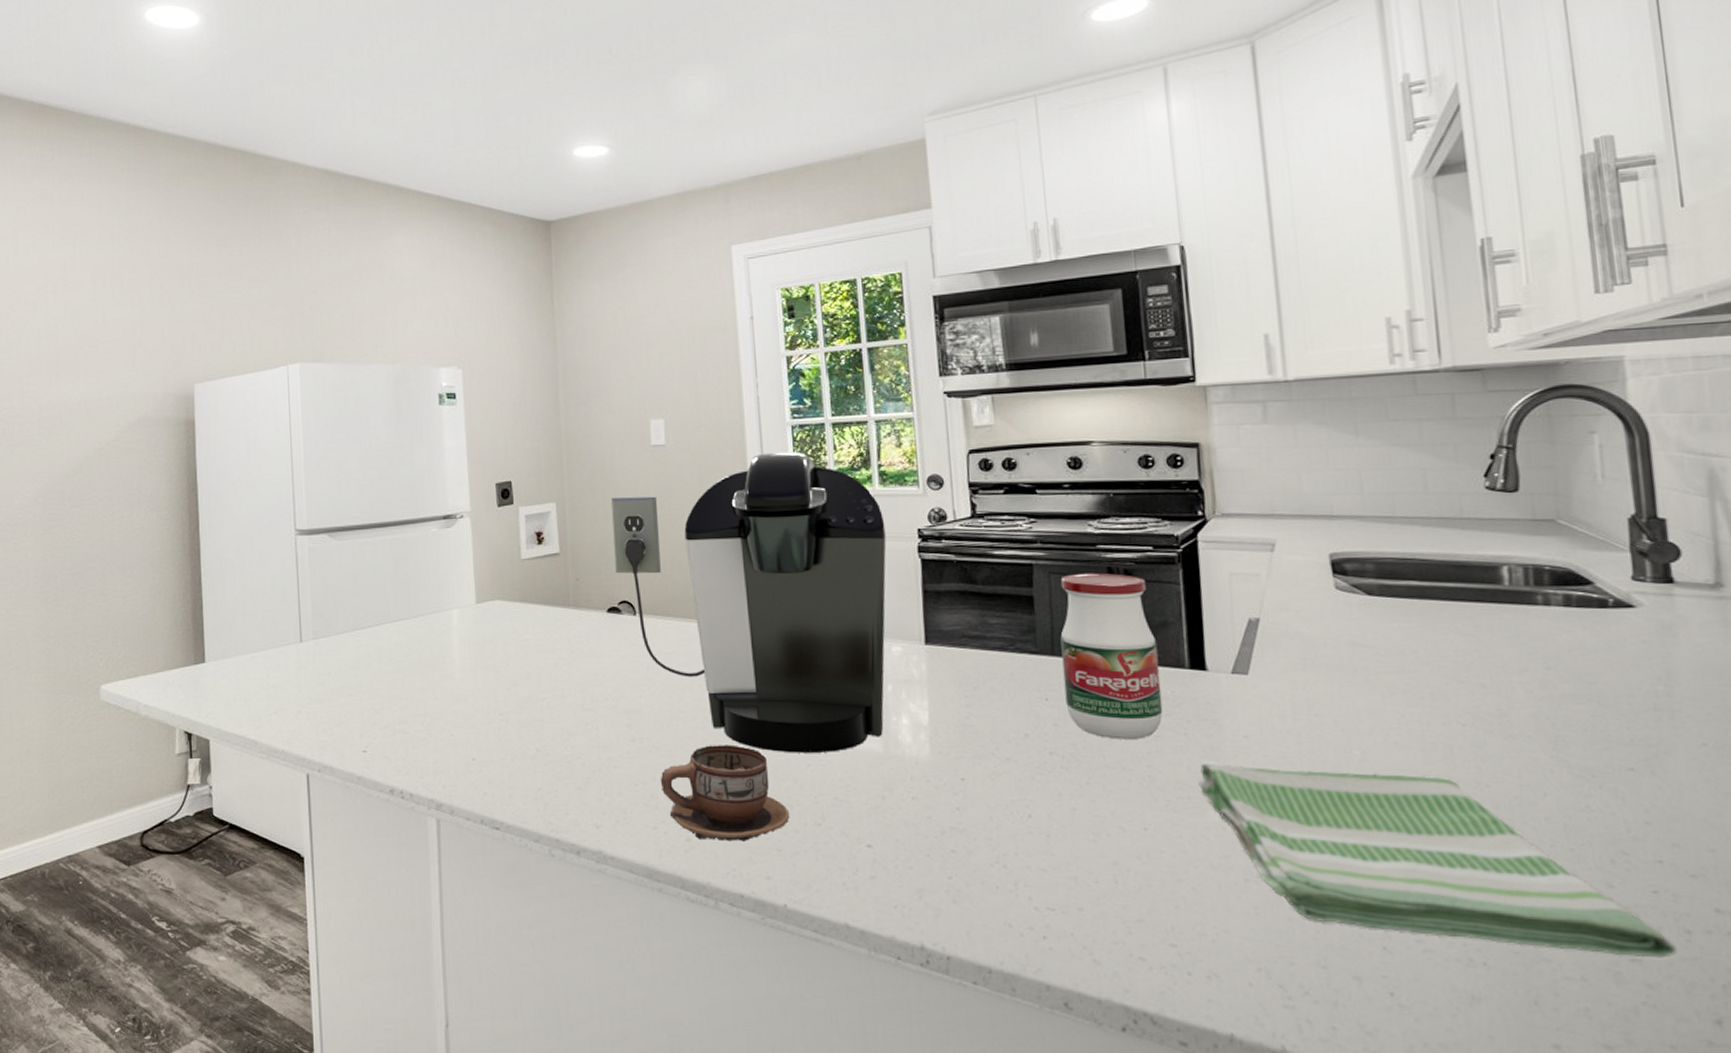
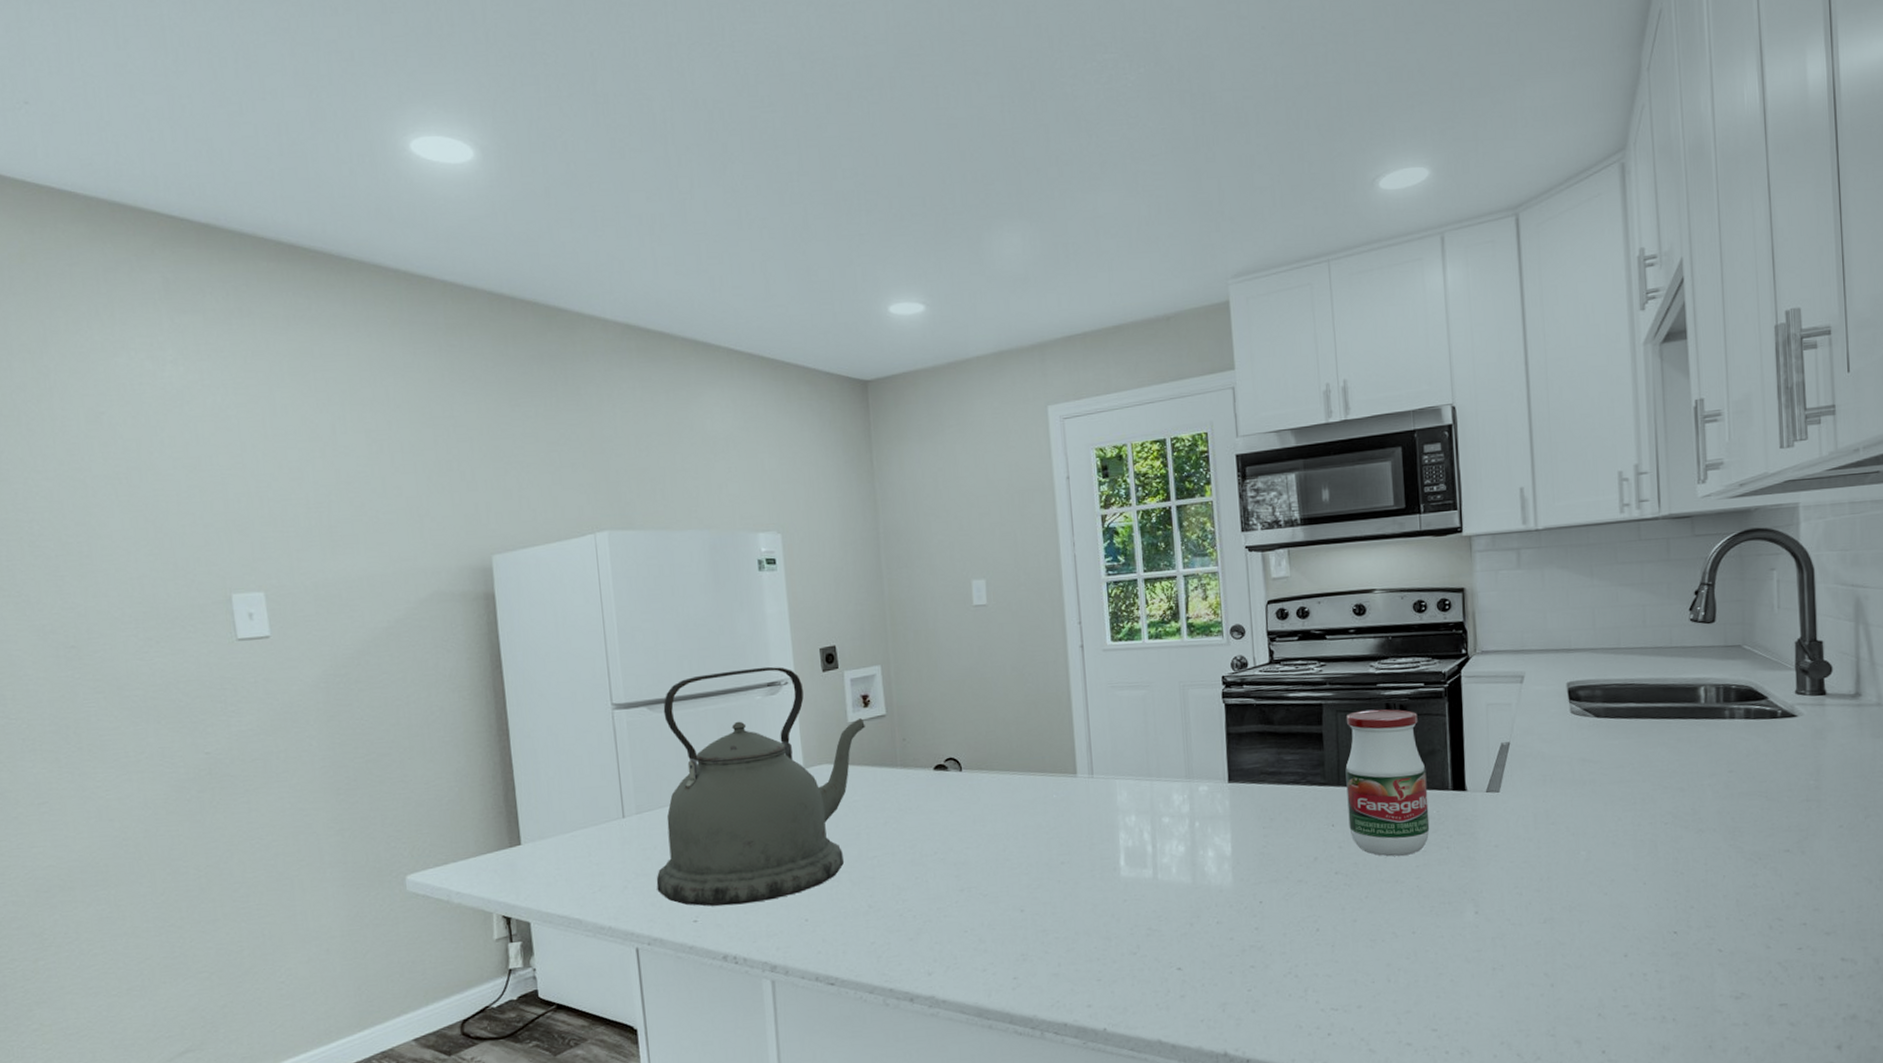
kettle: none [329,499,538,738] -> present [656,666,865,907]
coffee maker: present [611,451,887,753] -> none [936,607,1194,891]
cup: present [660,745,790,842] -> none [988,887,1108,978]
dish towel: present [1198,762,1678,958] -> none [1457,868,1813,1002]

